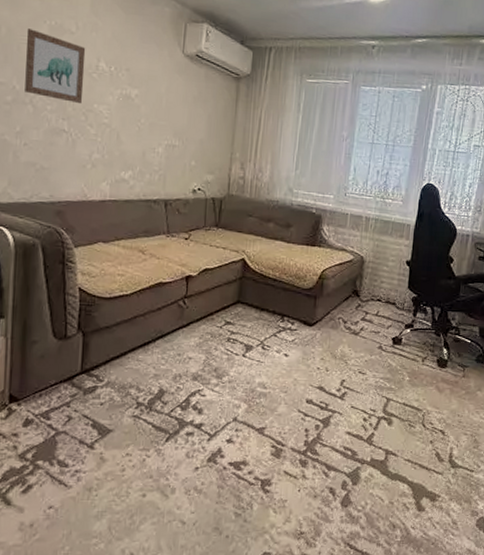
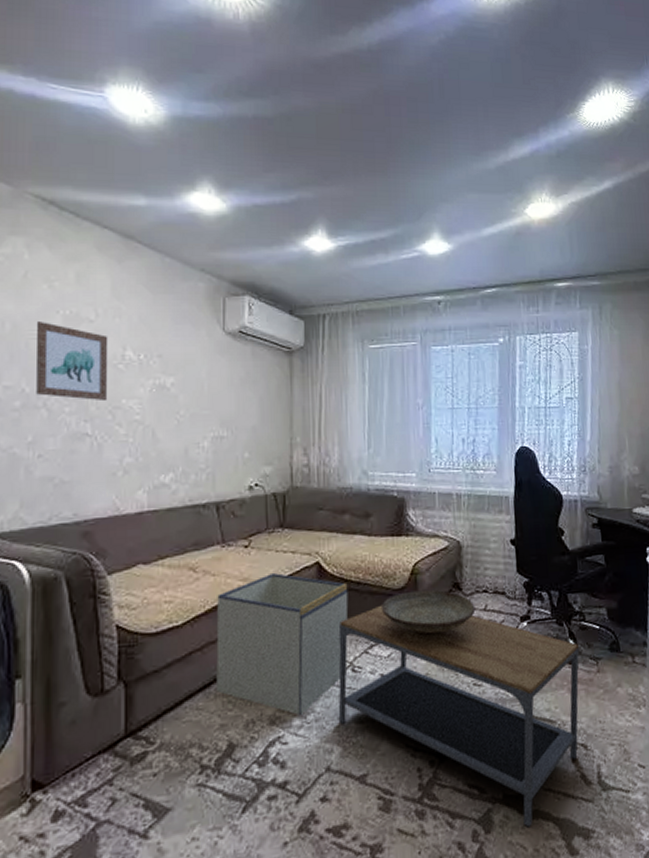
storage bin: none [154,262,266,376] -> present [216,572,349,715]
coffee table: none [247,300,450,485] -> present [338,605,579,828]
decorative bowl: none [292,292,369,330] -> present [382,589,476,637]

